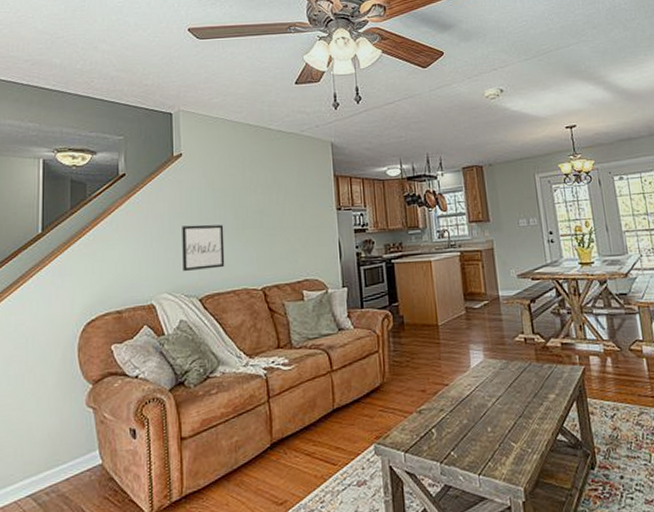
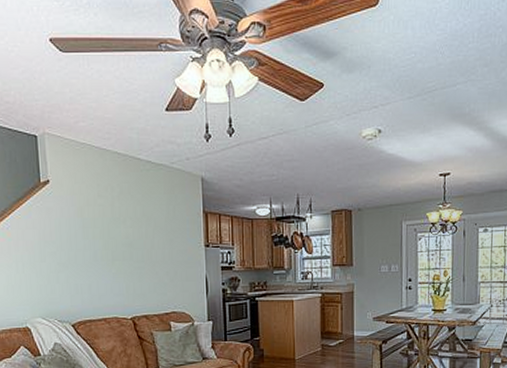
wall art: present [182,224,225,272] -> none [52,254,96,299]

